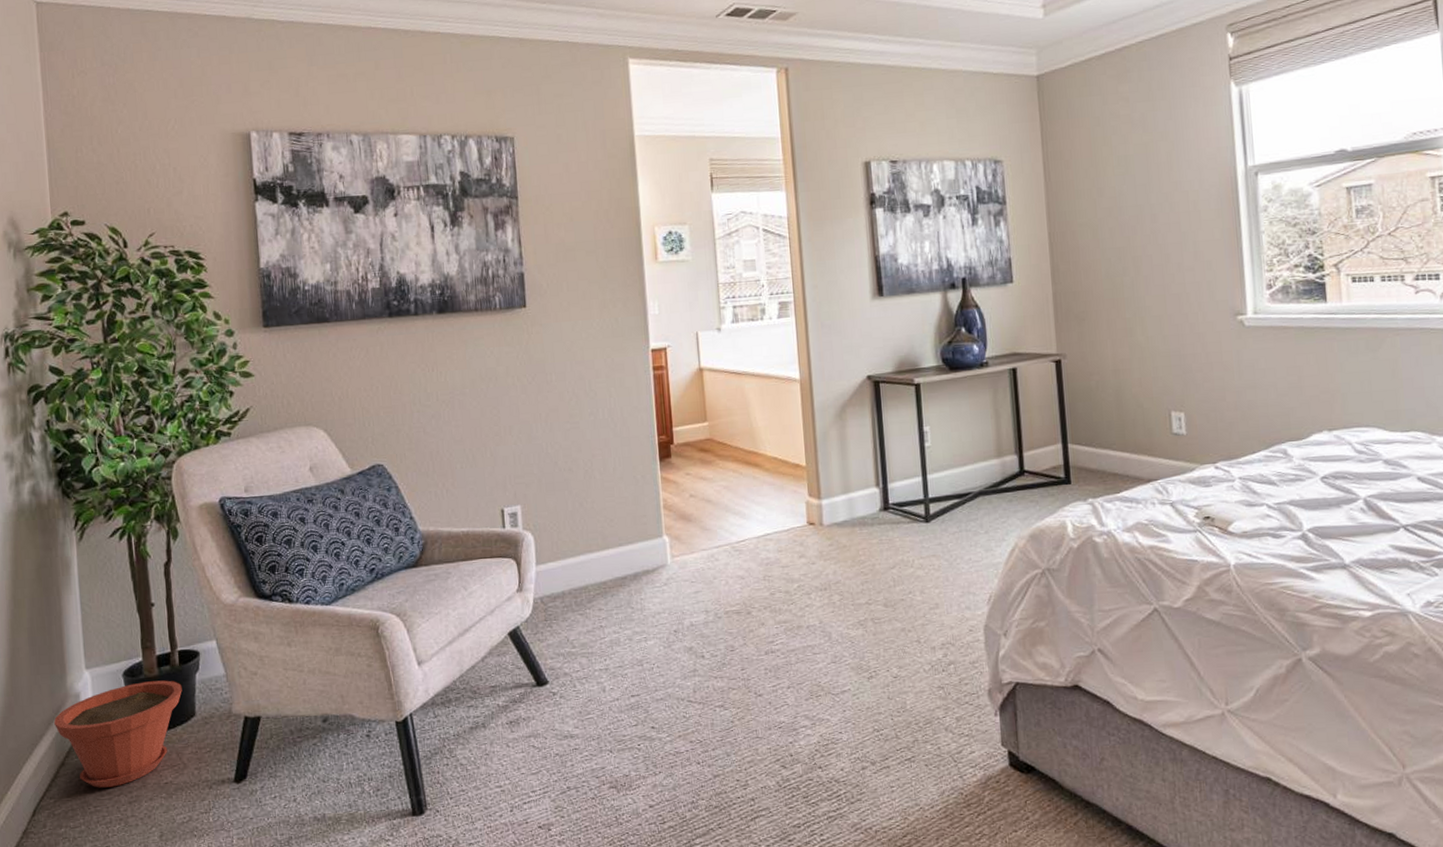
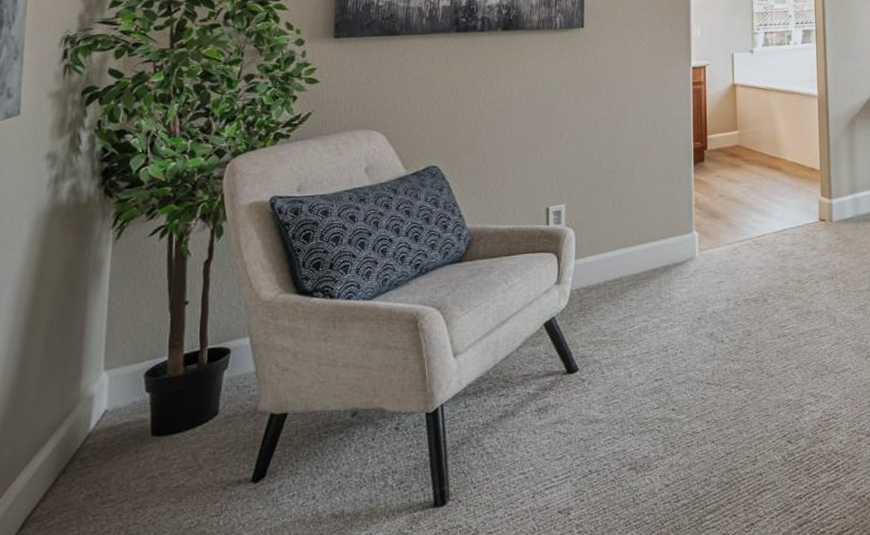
plant pot: present [54,680,182,788] -> none [60,379,207,496]

